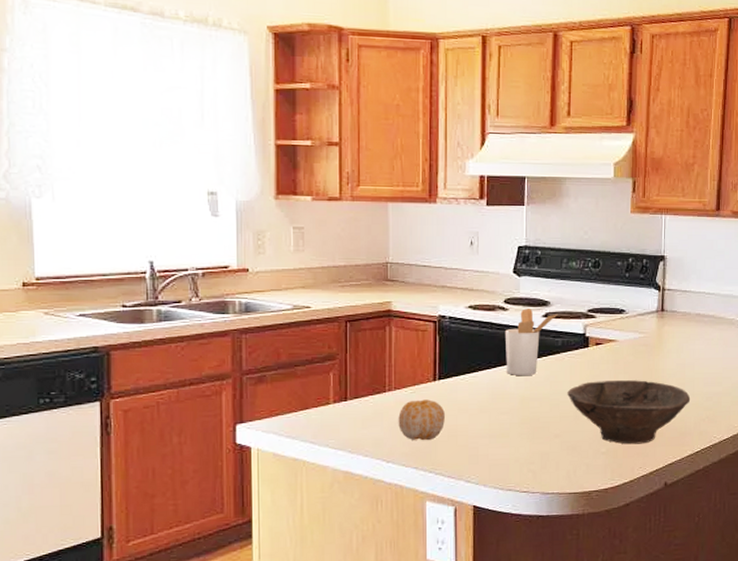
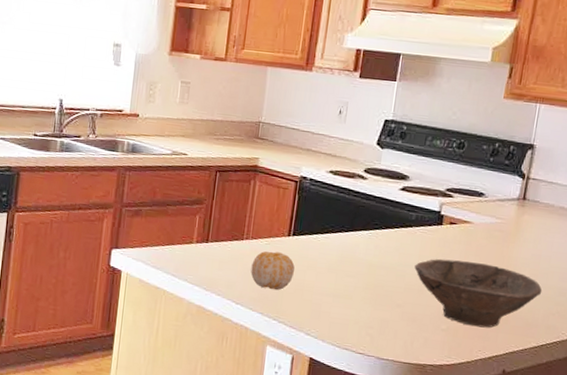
utensil holder: present [504,308,558,376] -> none [358,180,416,244]

